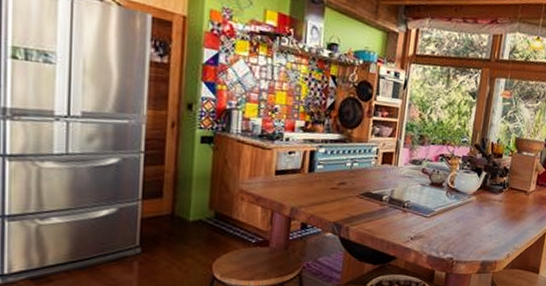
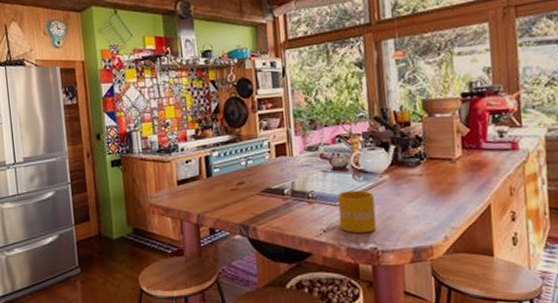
mug: none [426,205,460,245] -> present [337,190,377,234]

